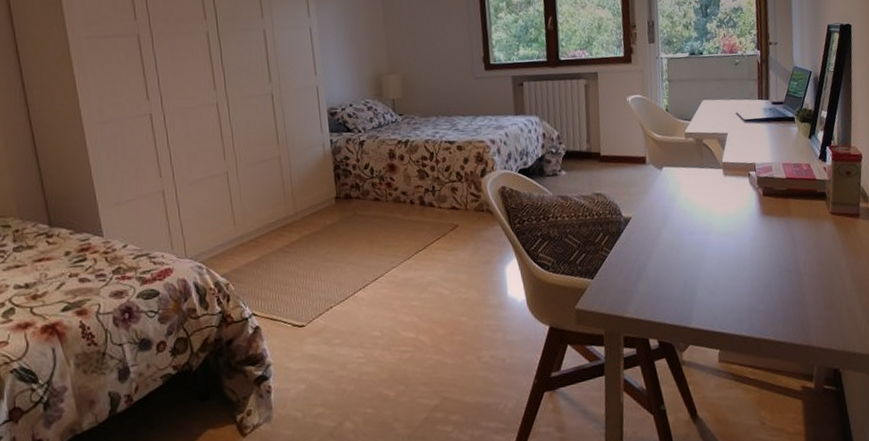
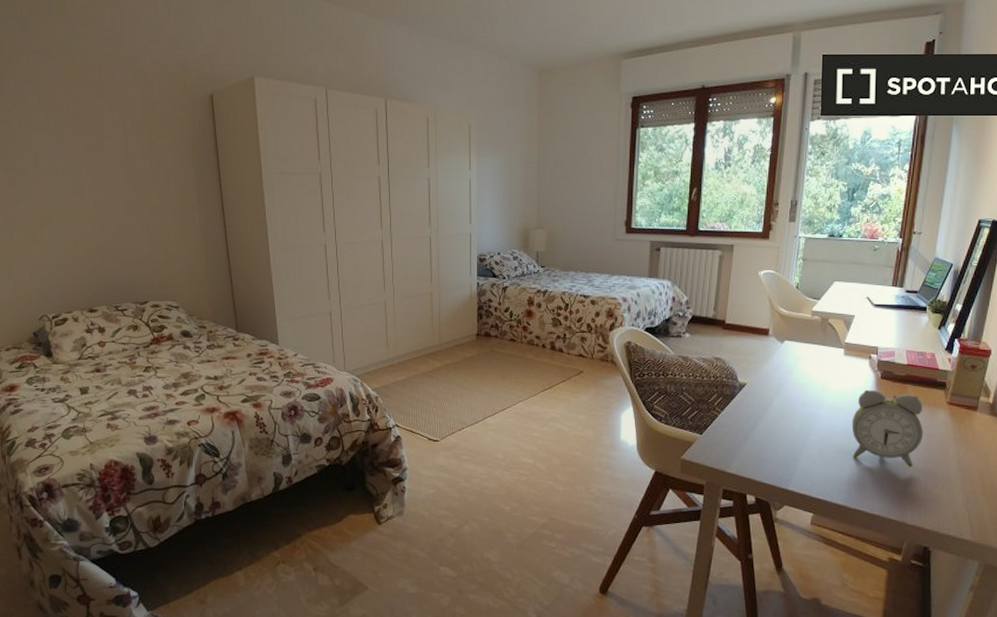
alarm clock: none [742,208,813,286] -> present [851,389,923,468]

